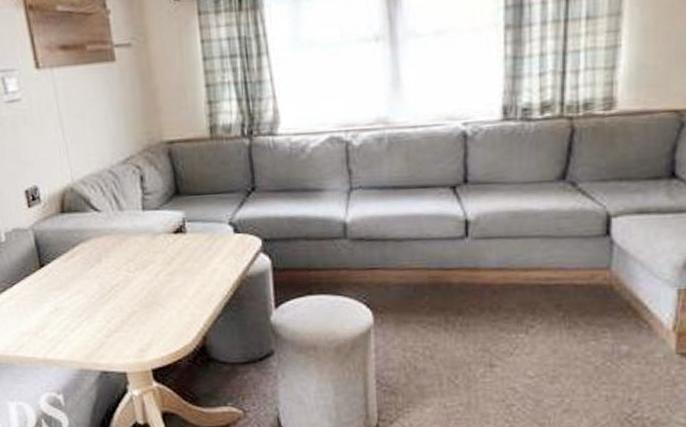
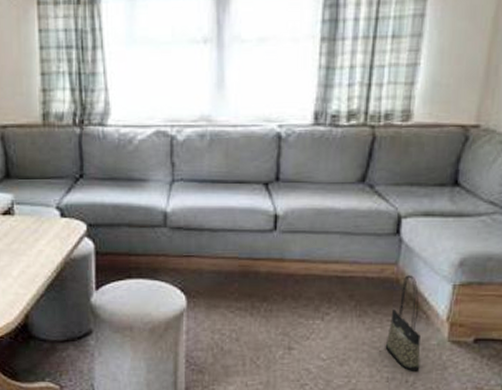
tote bag: none [601,280,644,388] -> present [385,275,421,371]

